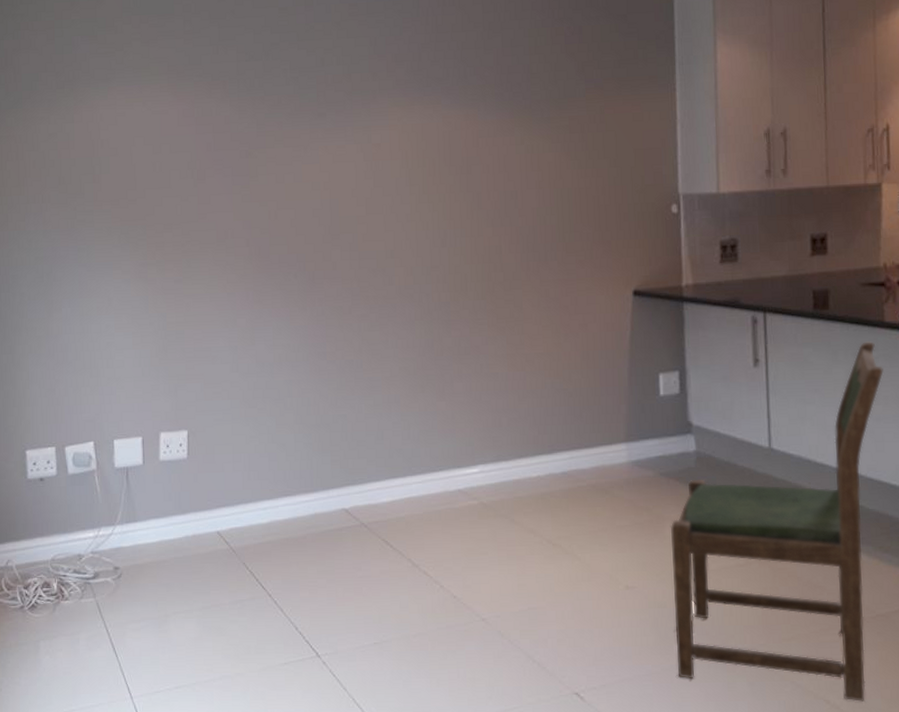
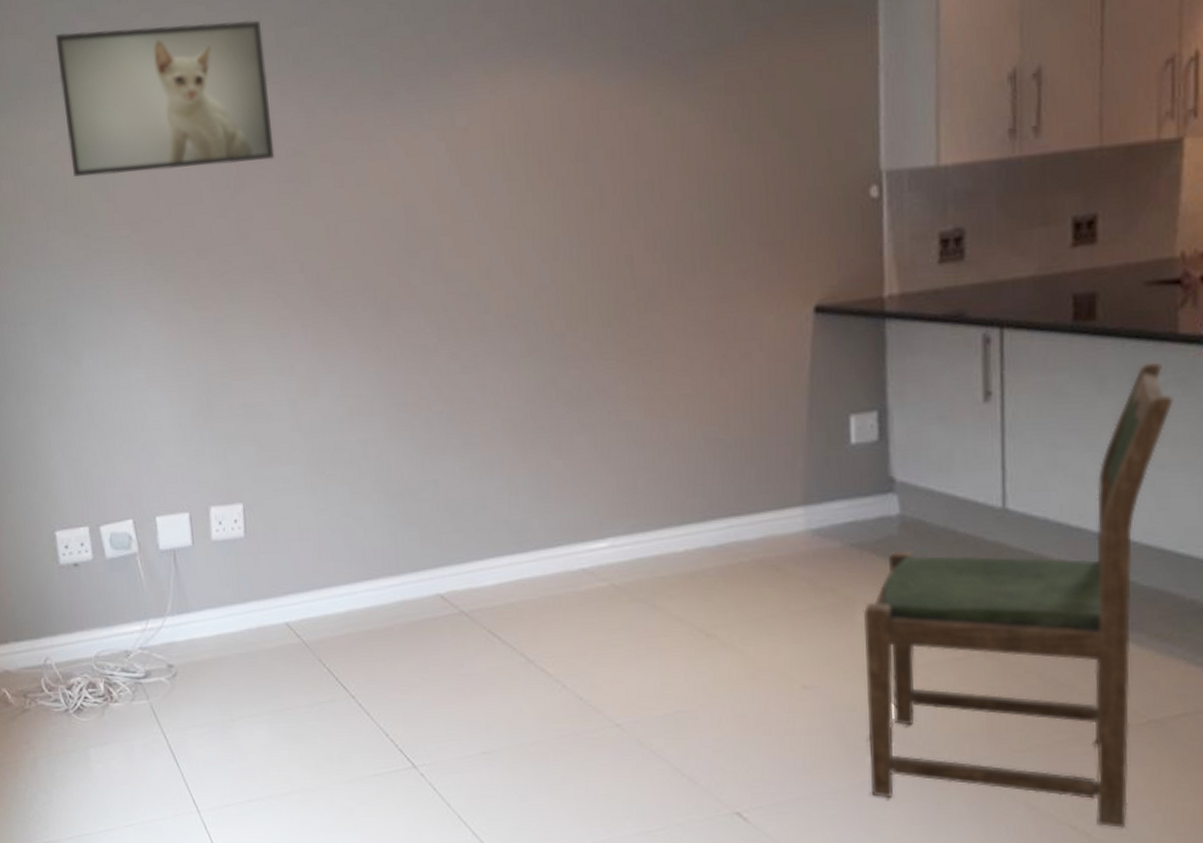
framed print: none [62,51,231,162] -> present [55,20,275,177]

